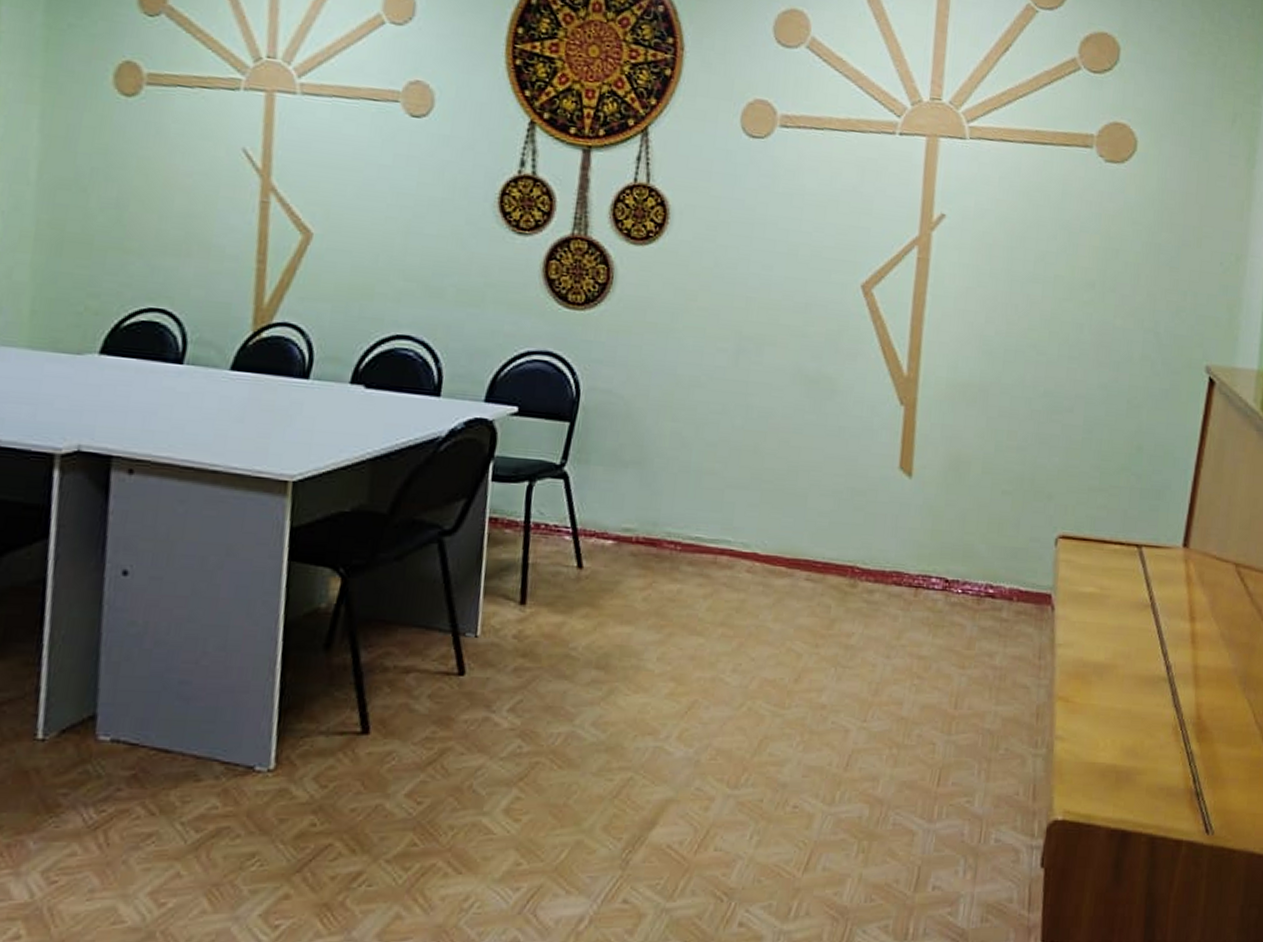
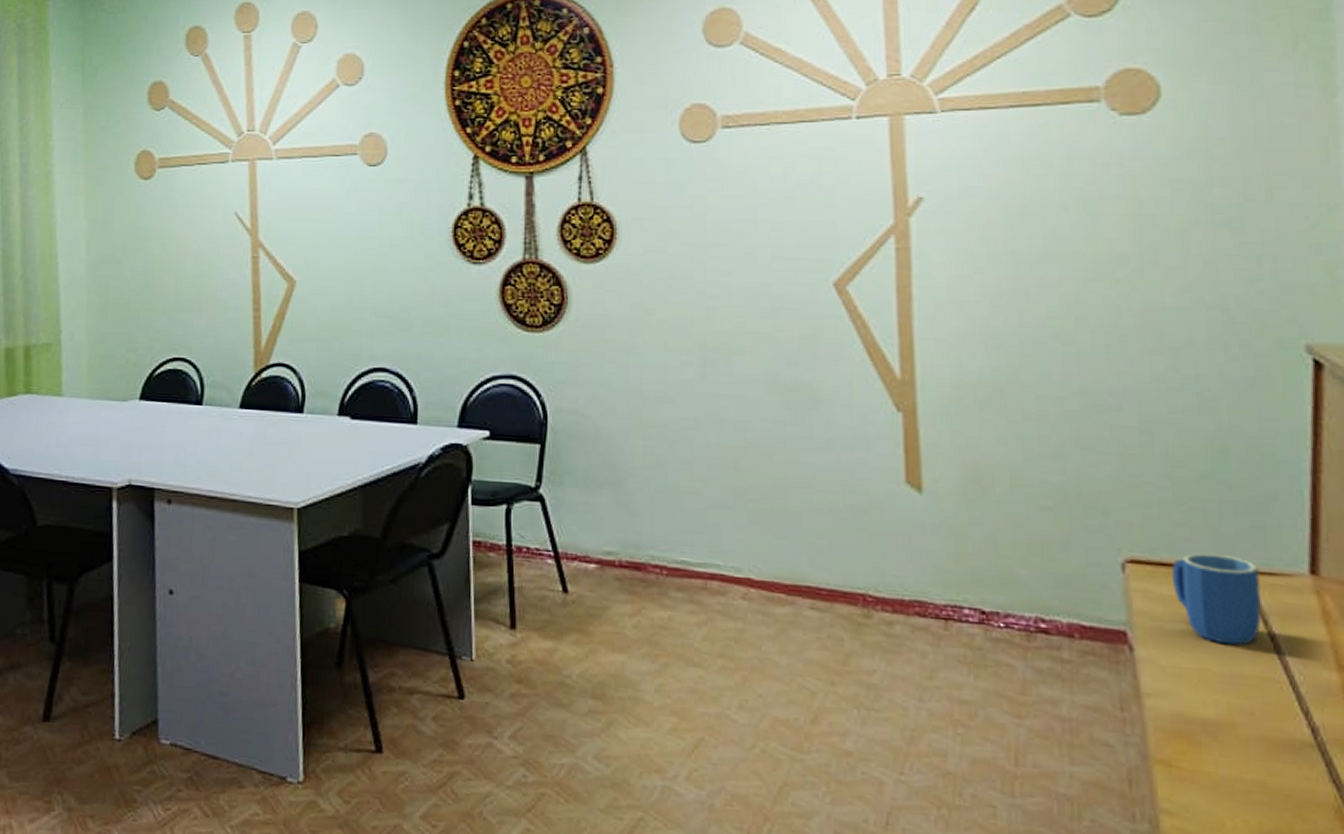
mug: none [1089,530,1150,604] -> present [1172,552,1262,646]

